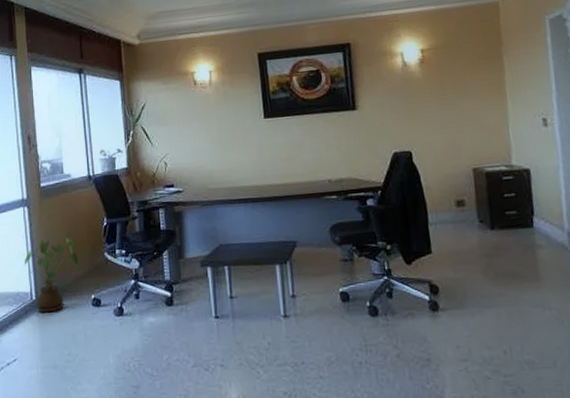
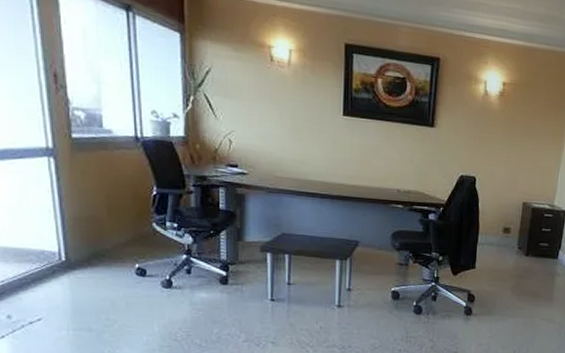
house plant: present [24,237,79,313] -> none [49,198,121,276]

